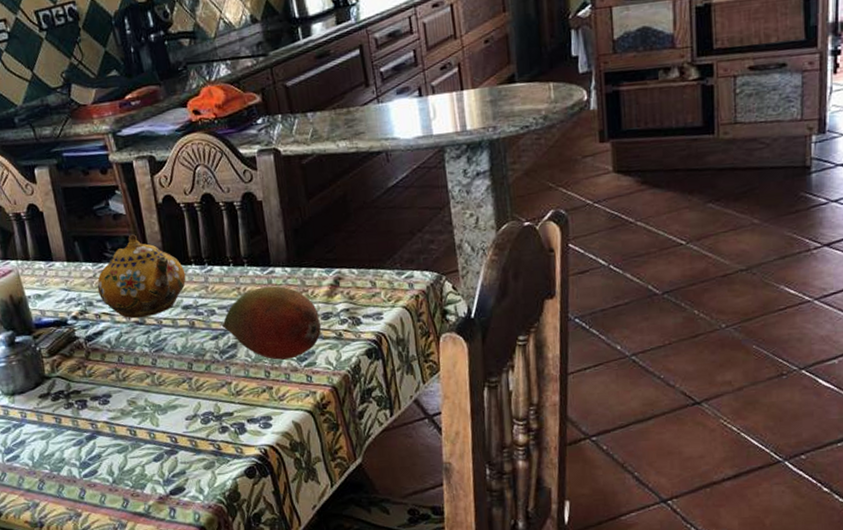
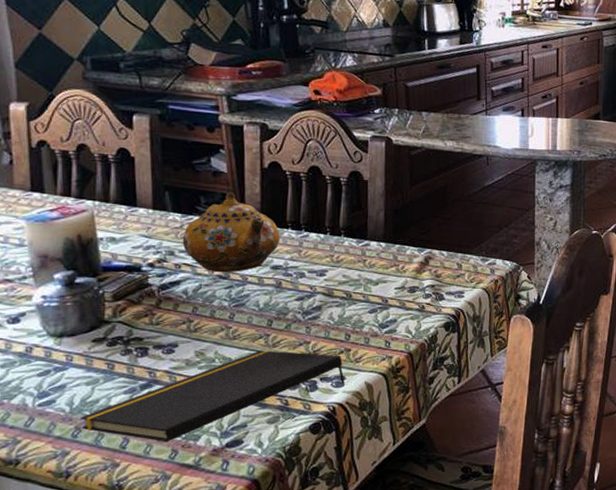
notepad: none [42,394,272,492] -> present [80,350,345,442]
fruit: present [223,286,322,360] -> none [311,257,407,325]

